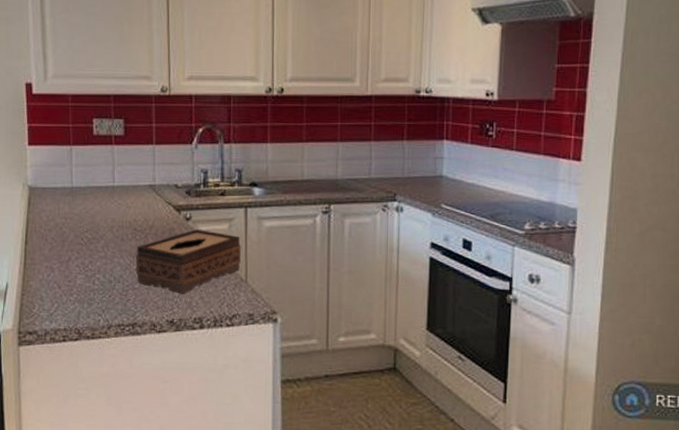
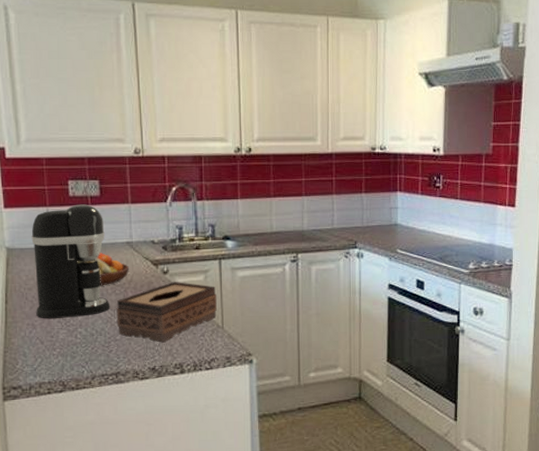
coffee maker: none [54,143,130,263] -> present [31,204,110,319]
fruit bowl: none [98,195,151,231] -> present [77,253,129,286]

